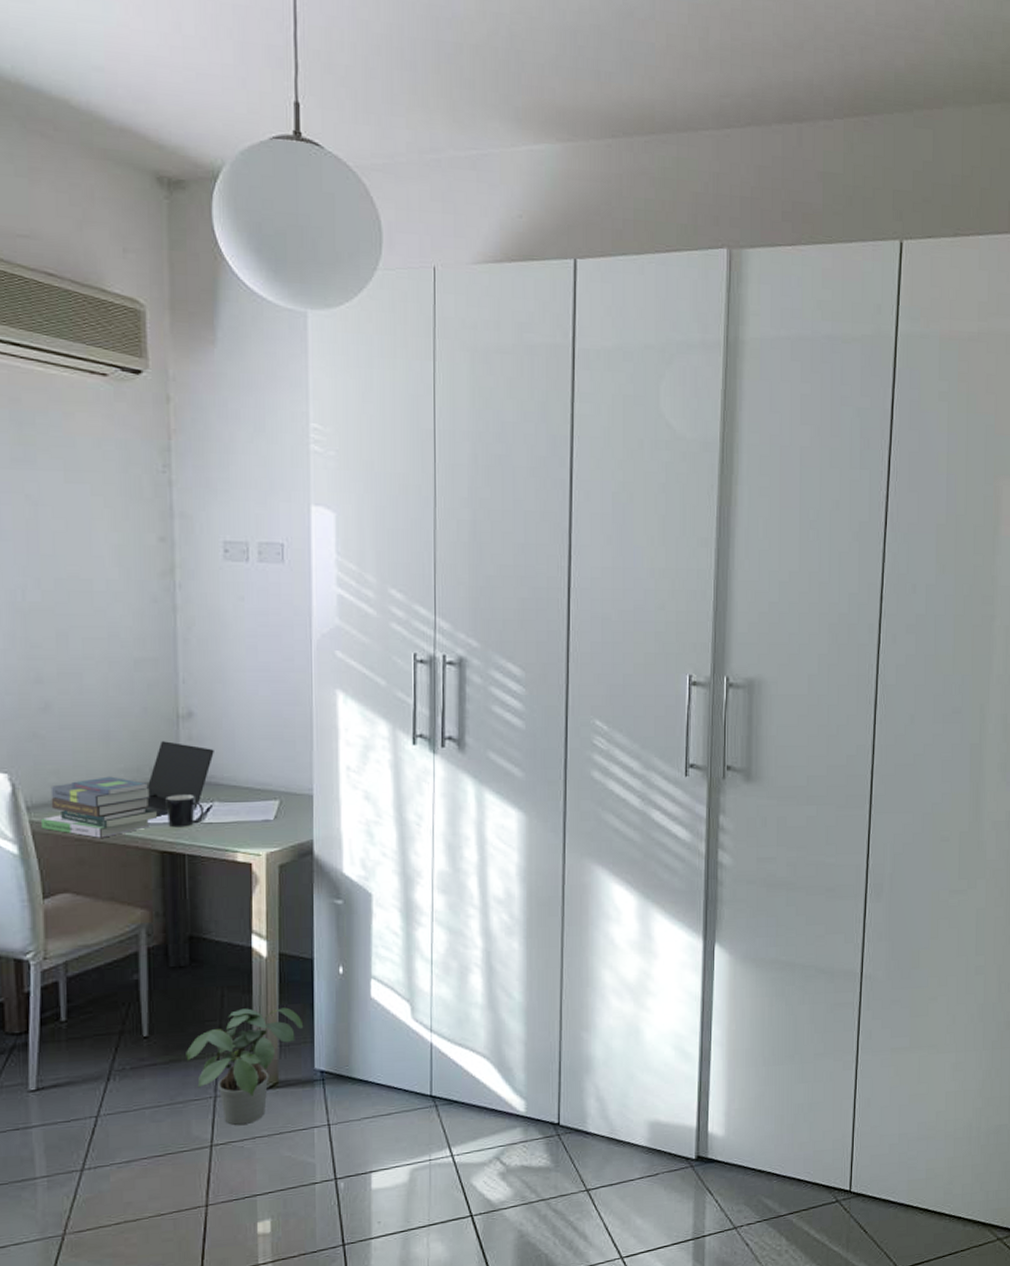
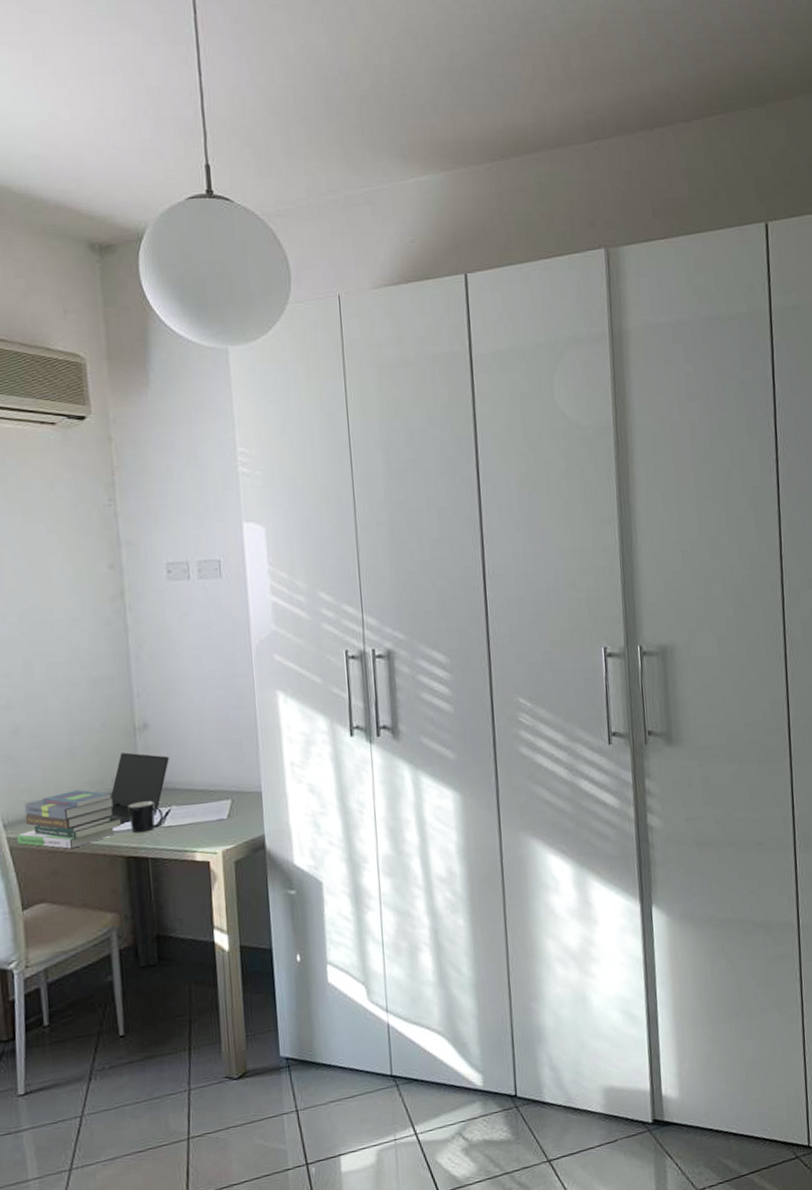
potted plant: present [186,1007,304,1125] -> none [160,998,268,1117]

